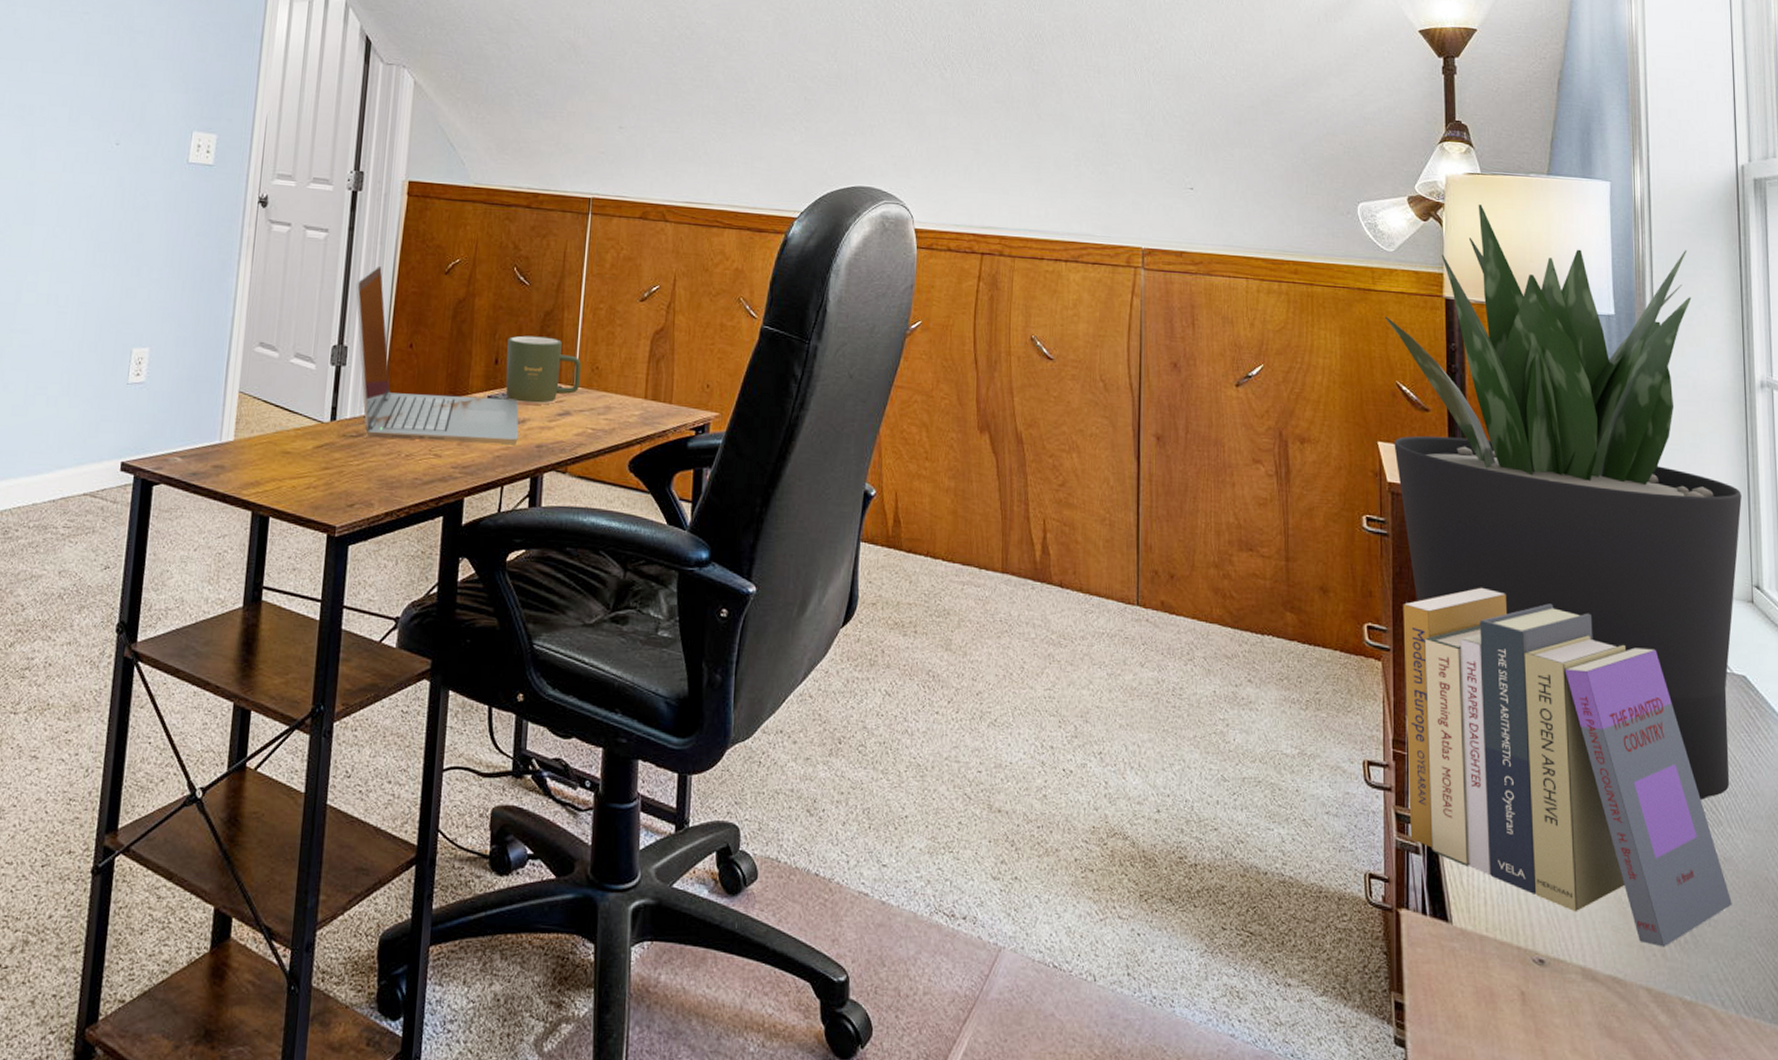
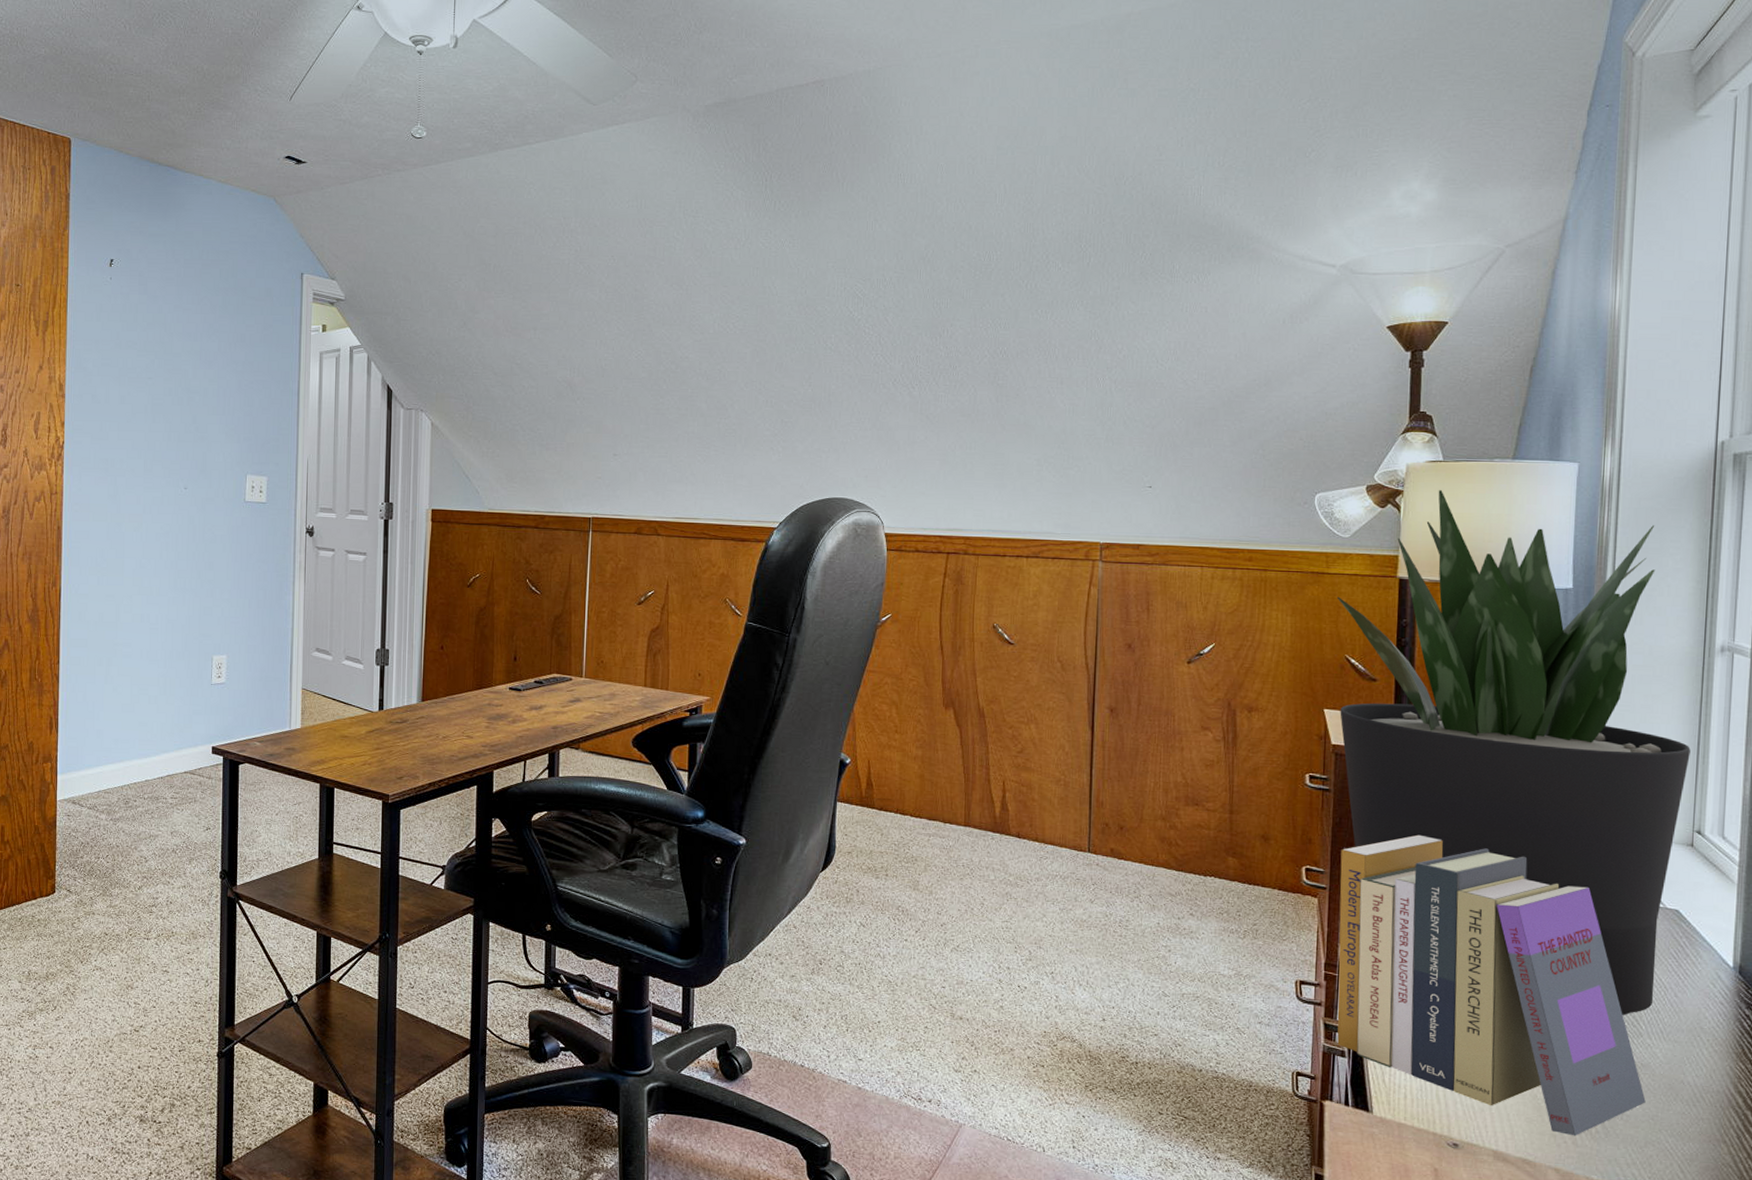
laptop: present [355,265,519,445] -> none [392,581,537,727]
mug: present [505,335,582,405] -> none [523,636,589,694]

